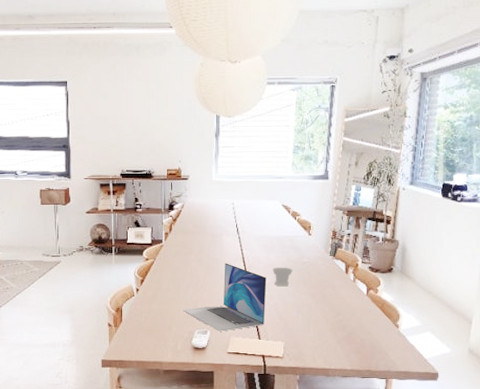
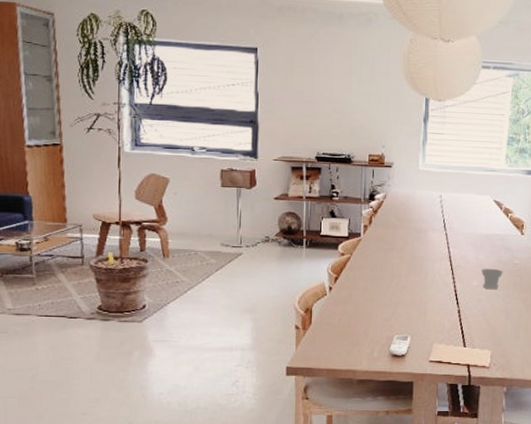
laptop: present [183,263,267,332] -> none [381,262,475,338]

